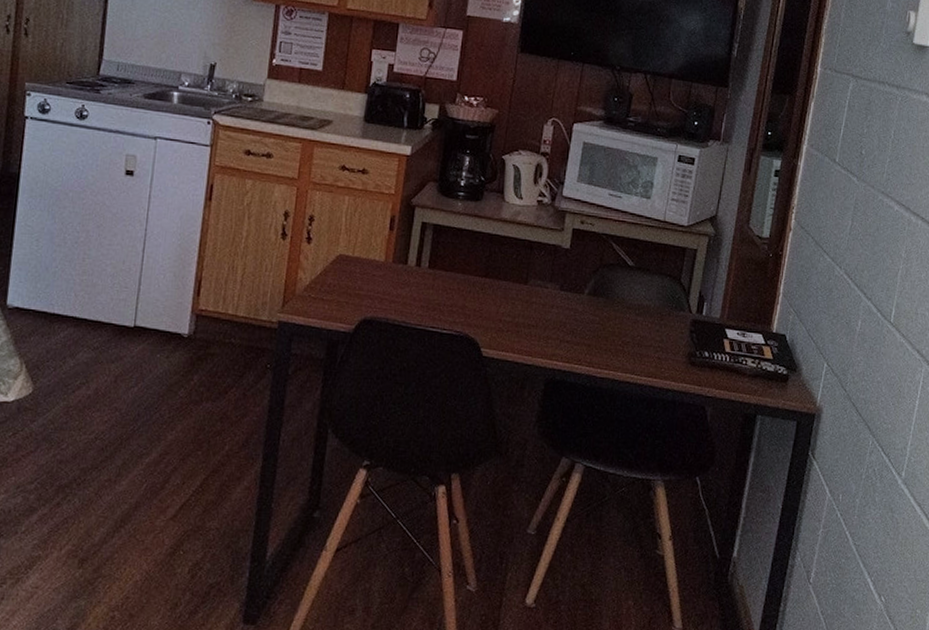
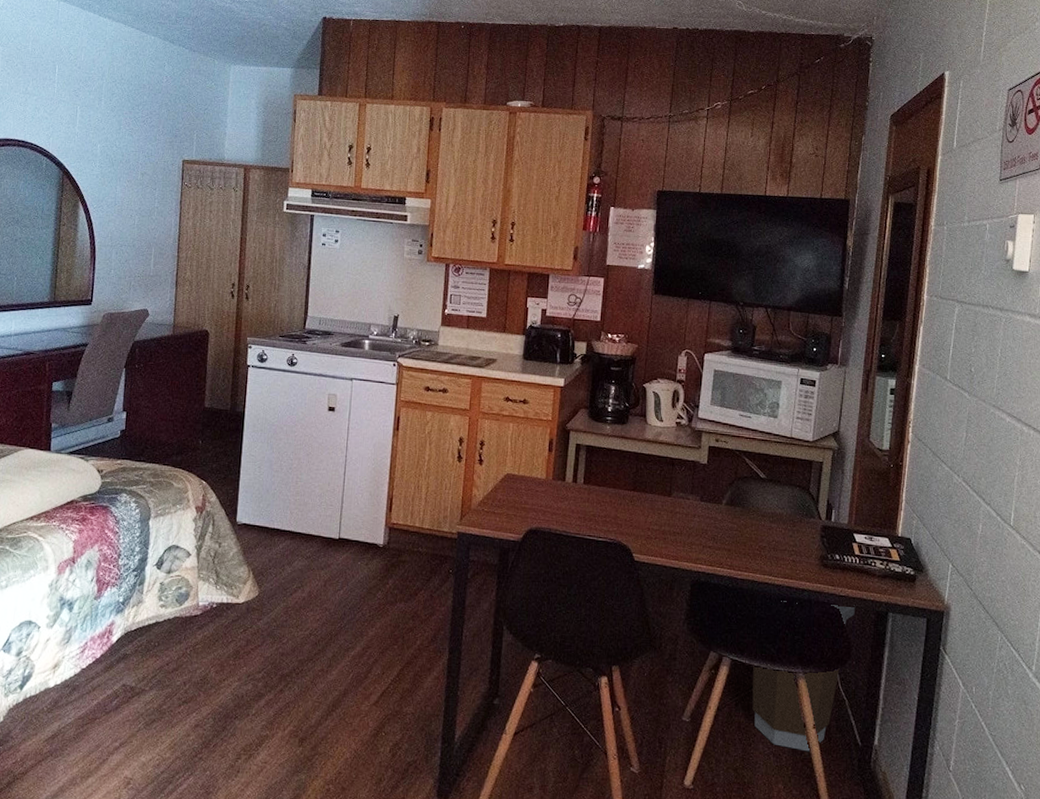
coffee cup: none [604,402,723,566] -> present [752,601,856,752]

